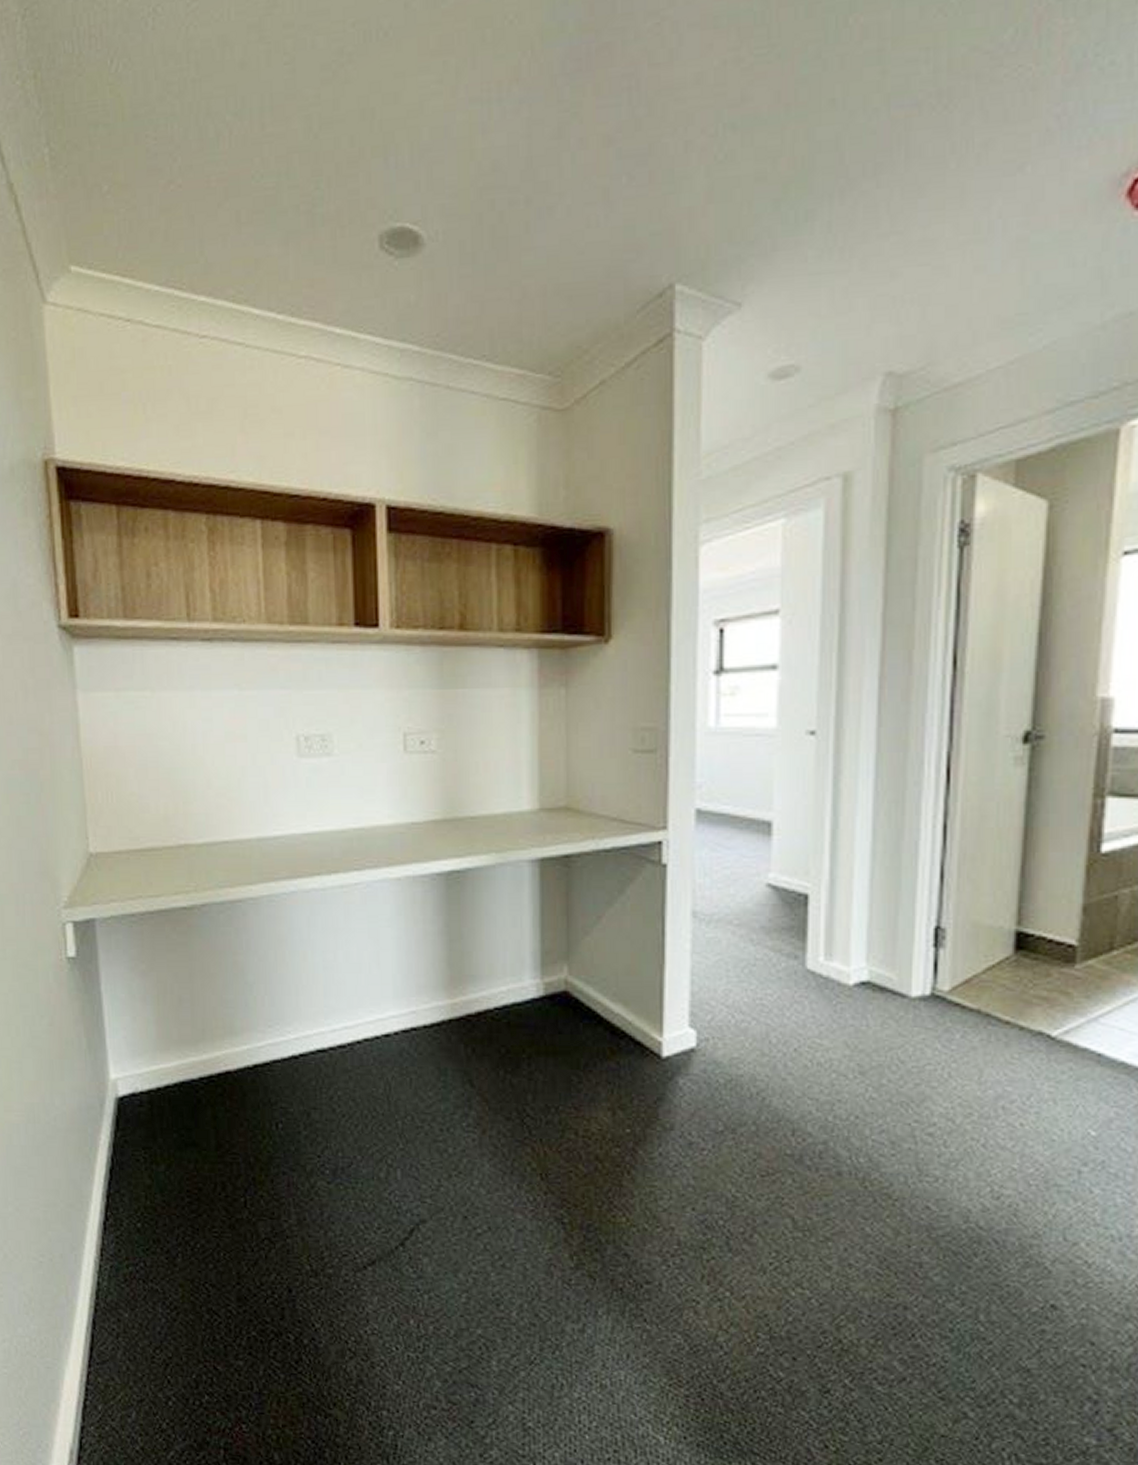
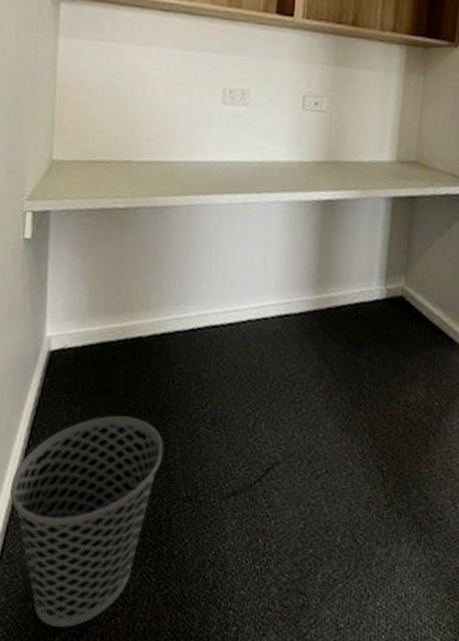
wastebasket: none [91,1173,275,1439] -> present [10,416,164,628]

